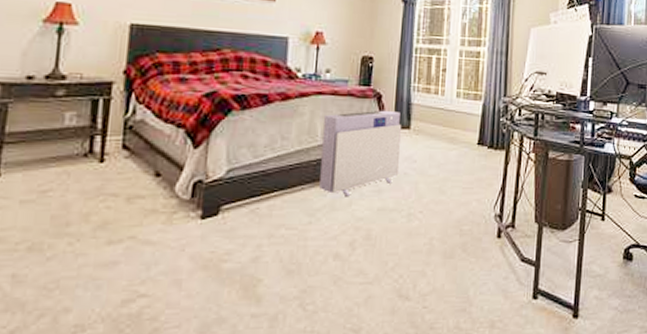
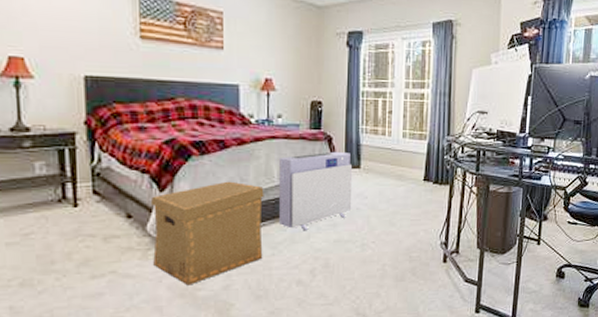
cardboard box: none [177,139,306,256] -> present [150,181,264,286]

